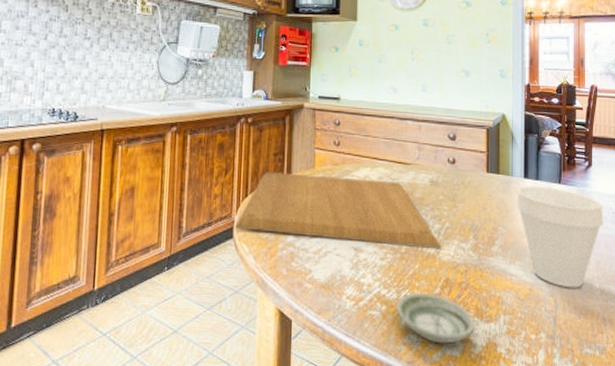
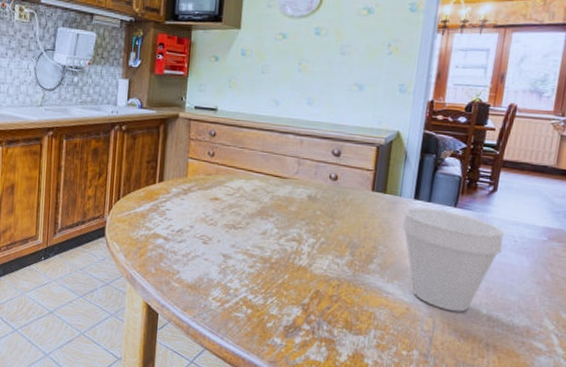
chopping board: present [235,171,441,249] -> none [107,177,314,263]
saucer: present [396,292,475,344] -> none [261,300,343,350]

